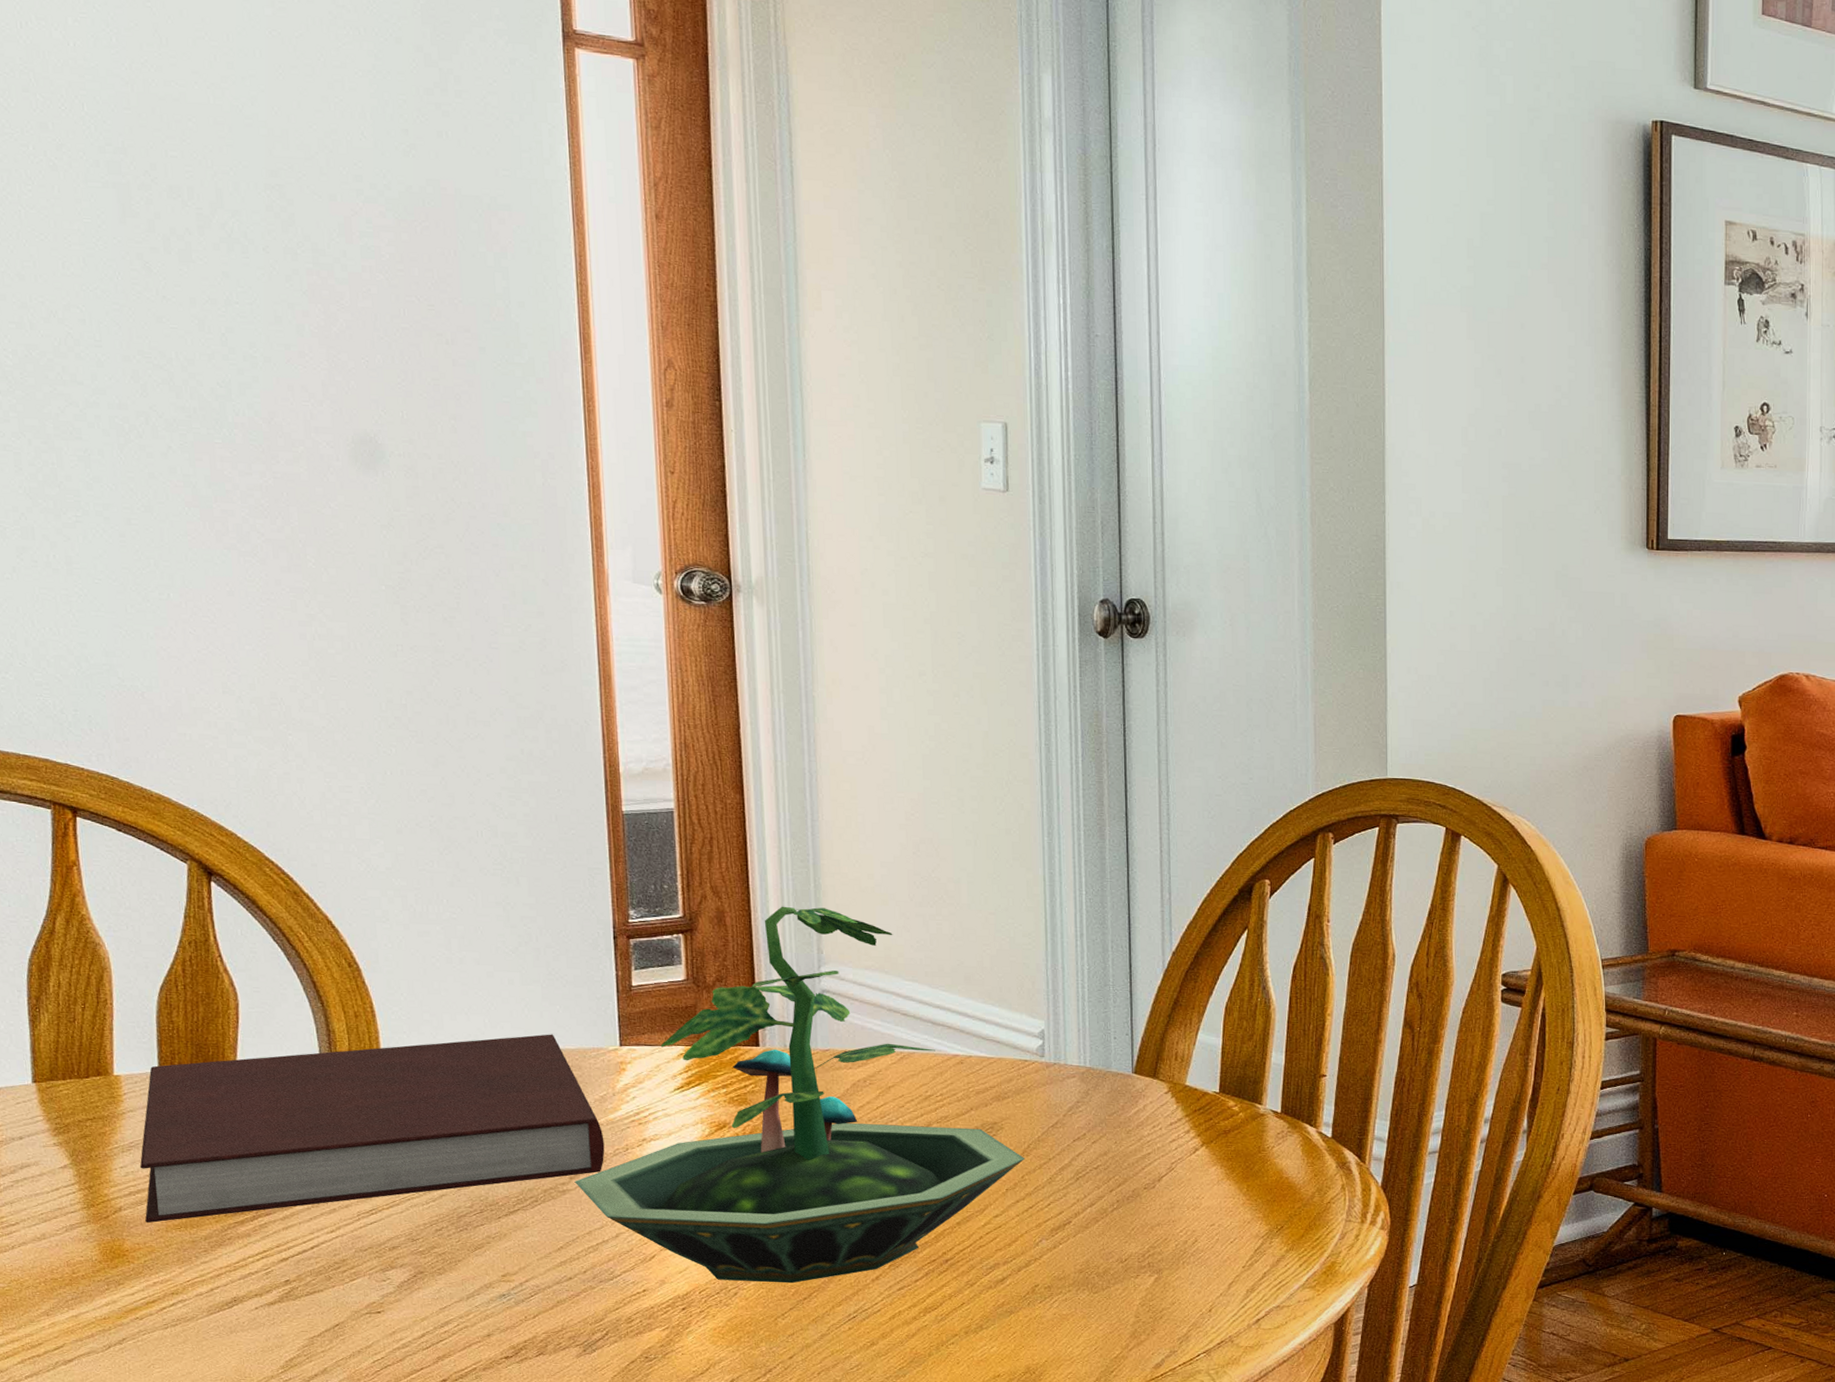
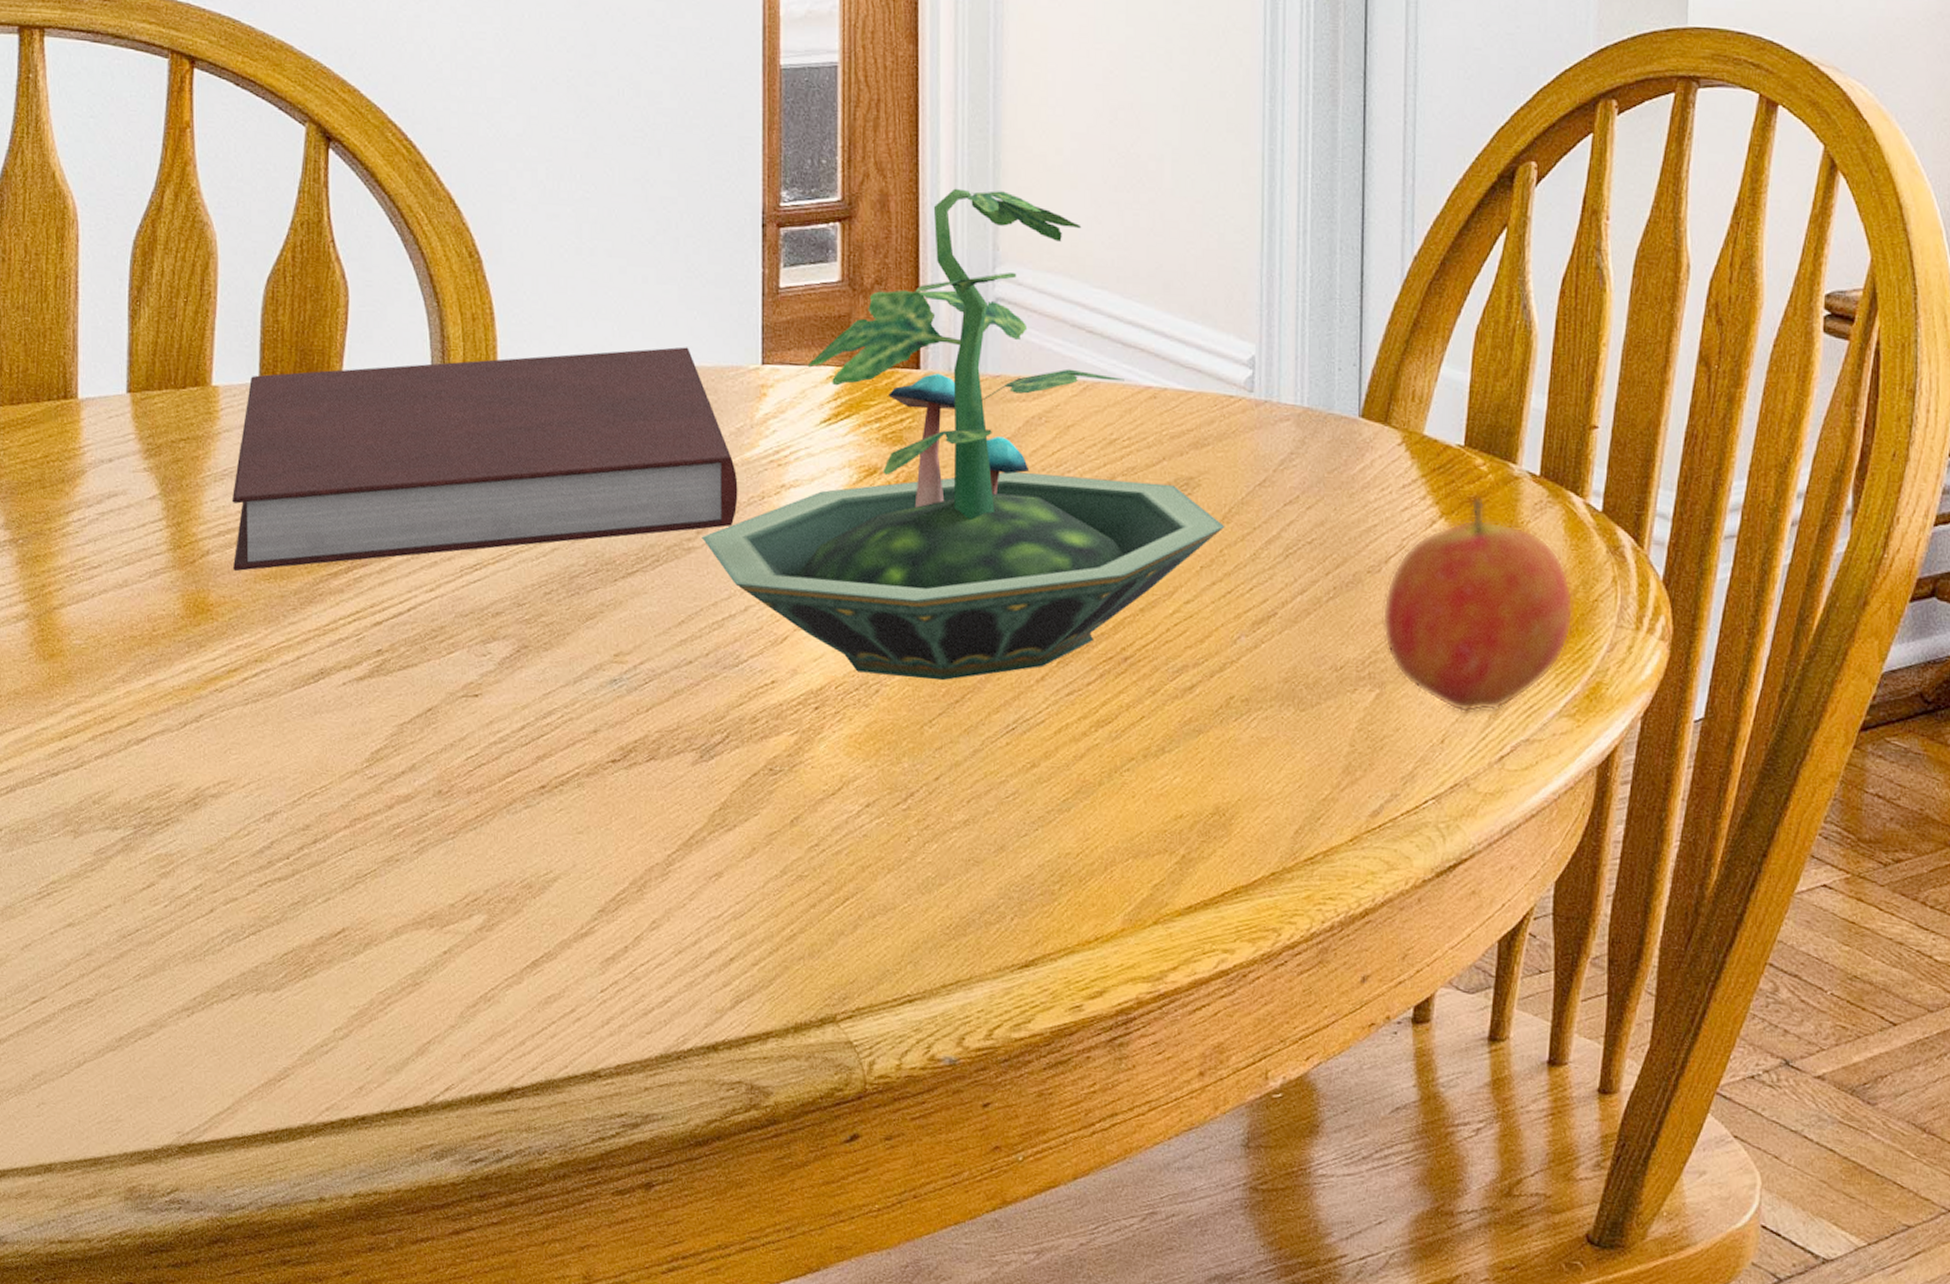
fruit: none [1157,1129,1311,1289] -> present [1382,496,1573,714]

